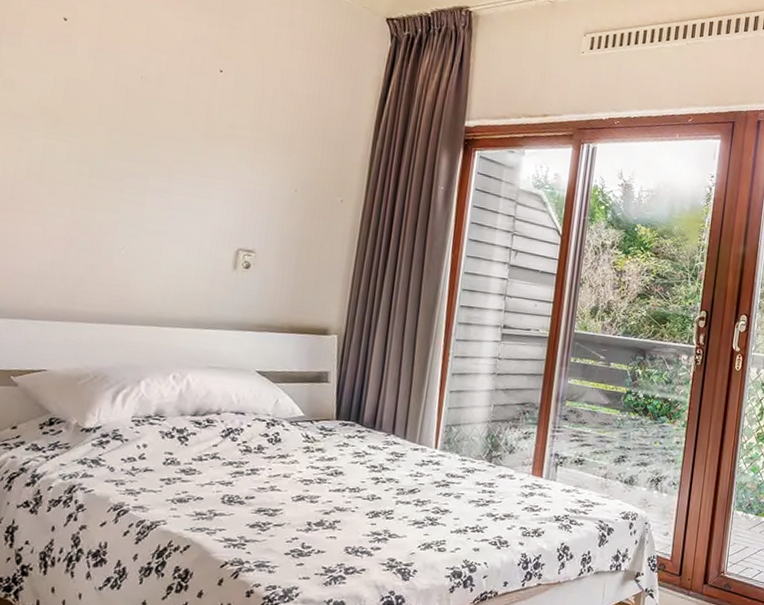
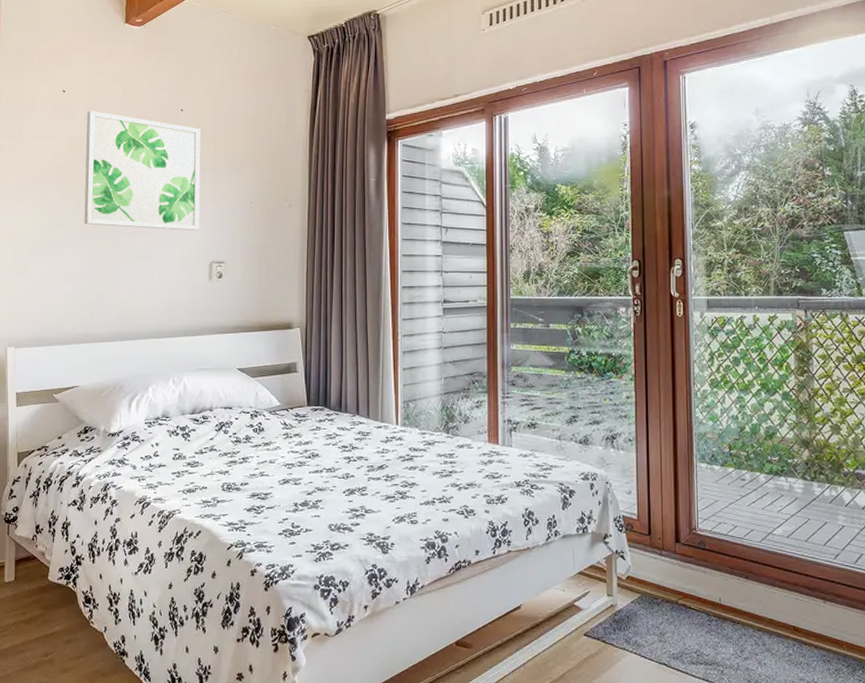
wall art: none [75,49,242,211] -> present [84,111,201,230]

